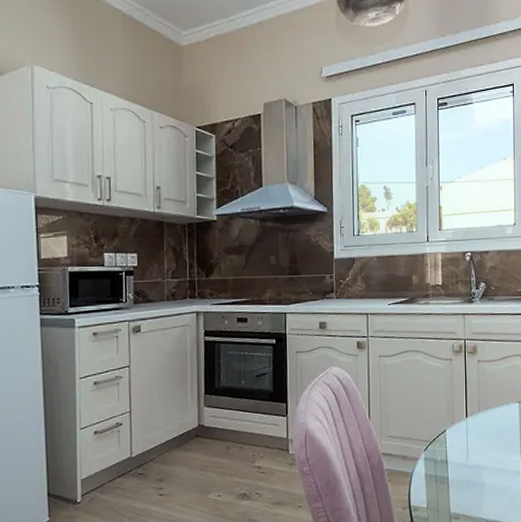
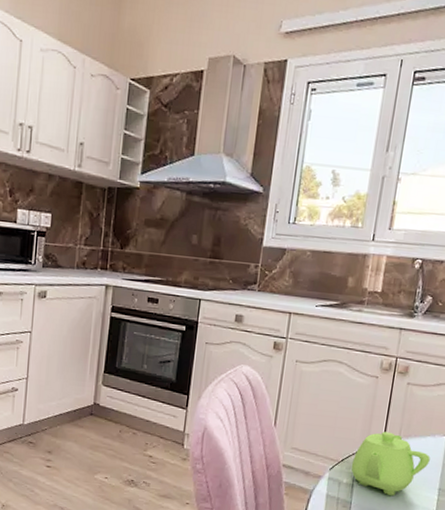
teapot: none [442,407,509,465] -> present [351,431,430,496]

